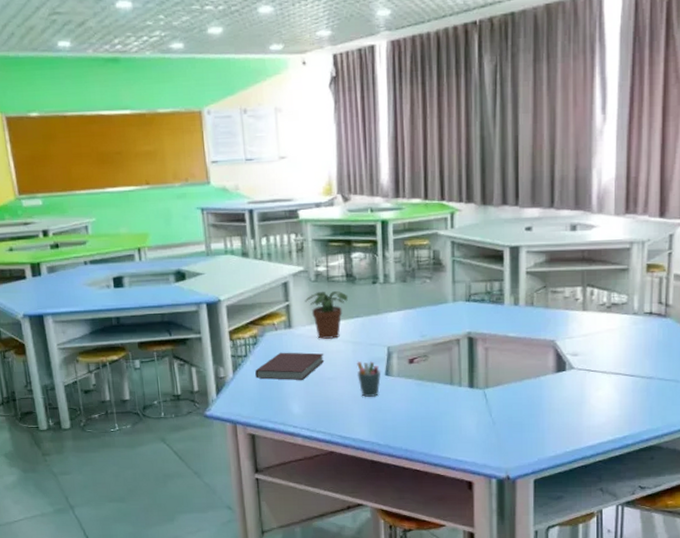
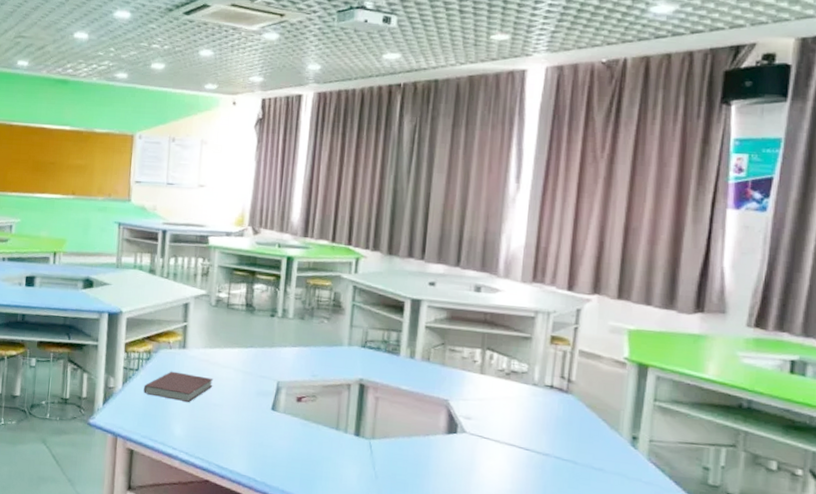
potted plant: present [304,290,348,339] -> none [202,316,245,365]
pen holder: present [357,361,381,397] -> none [243,392,268,430]

